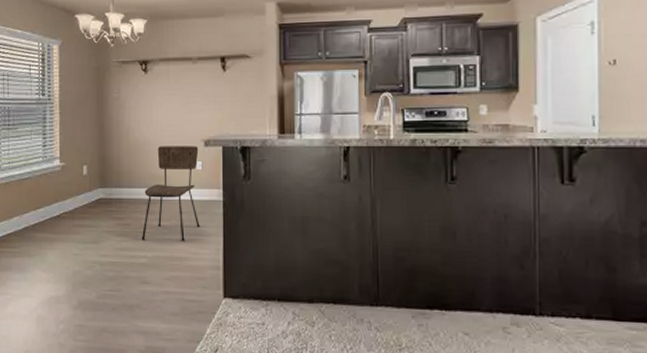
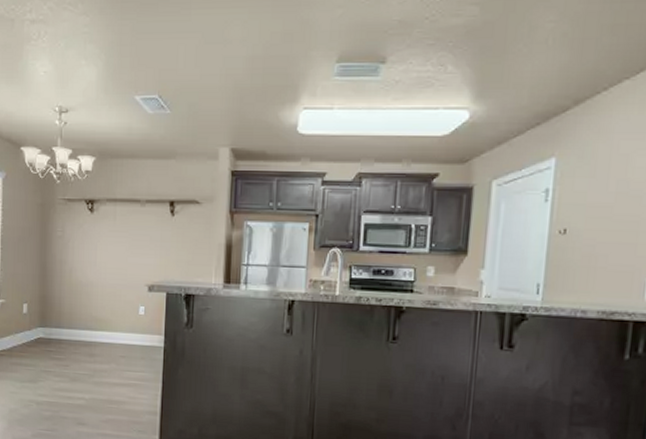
dining chair: present [141,146,200,242] -> none [79,288,142,386]

